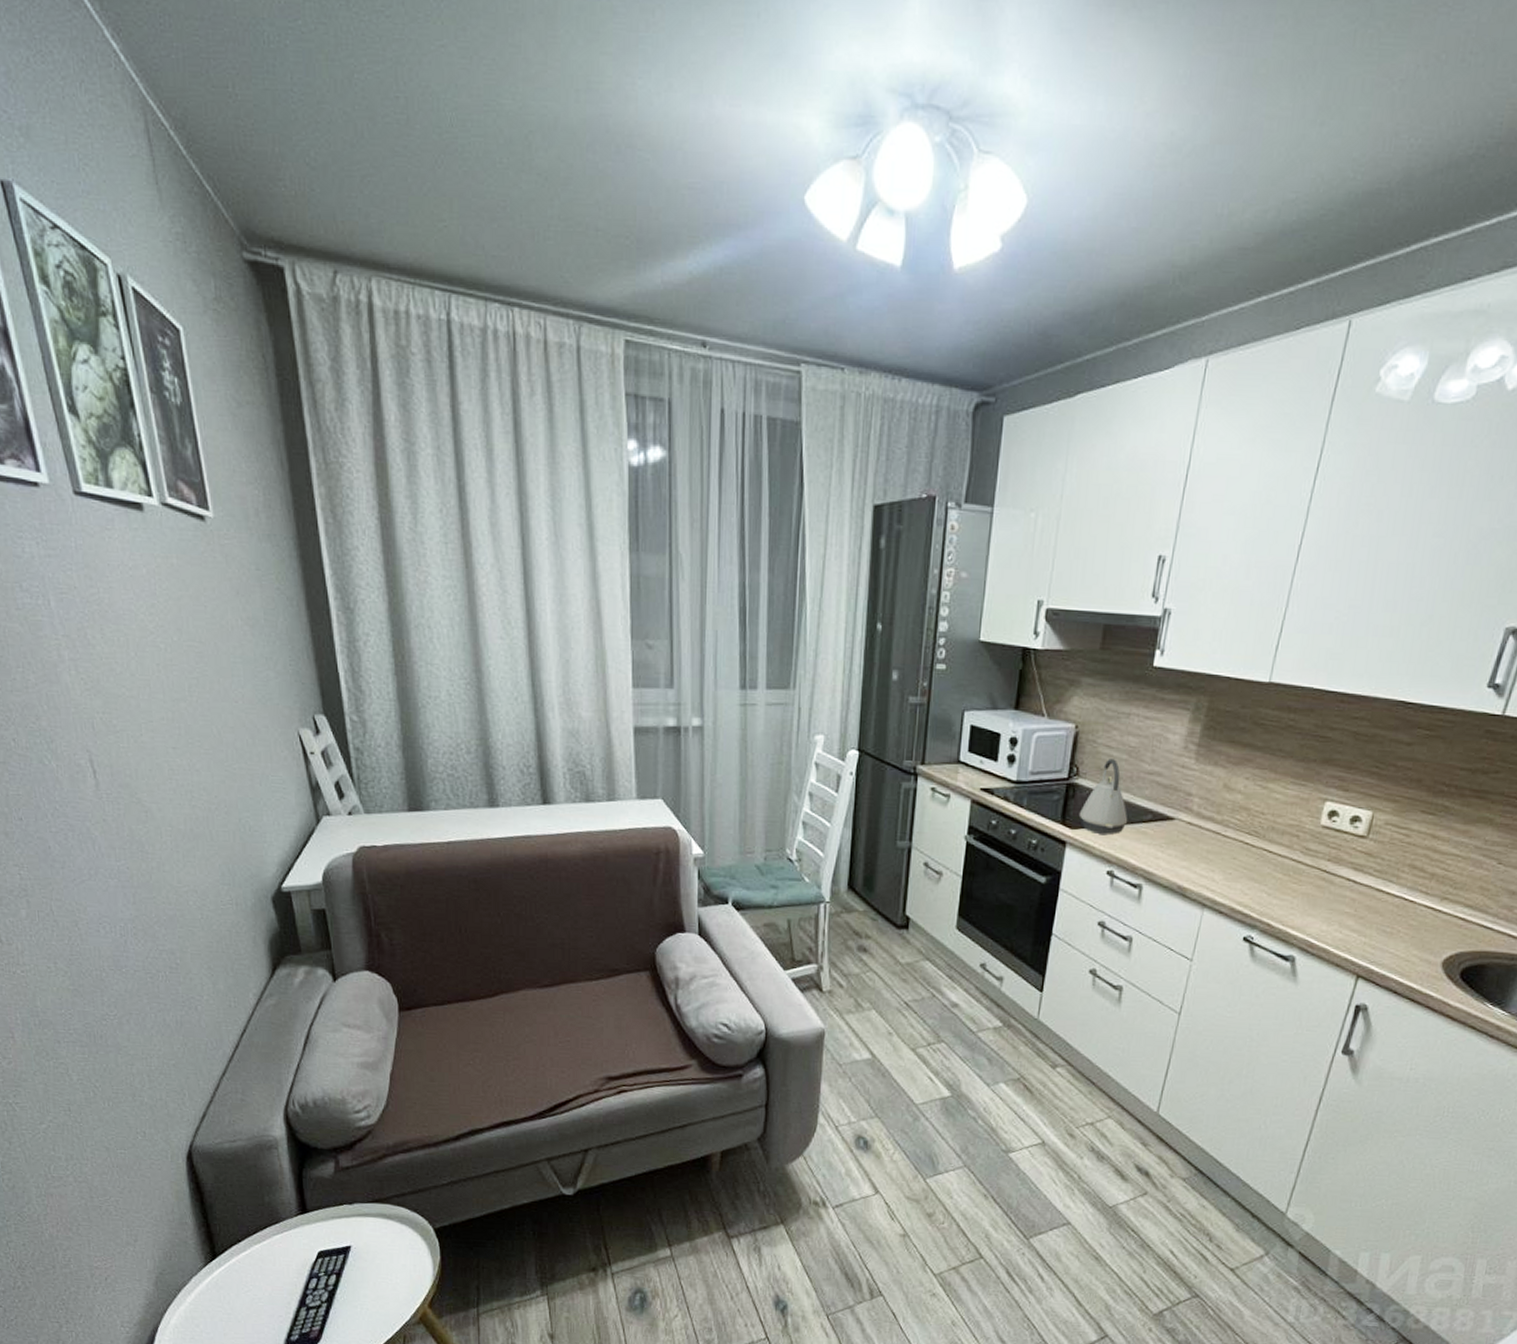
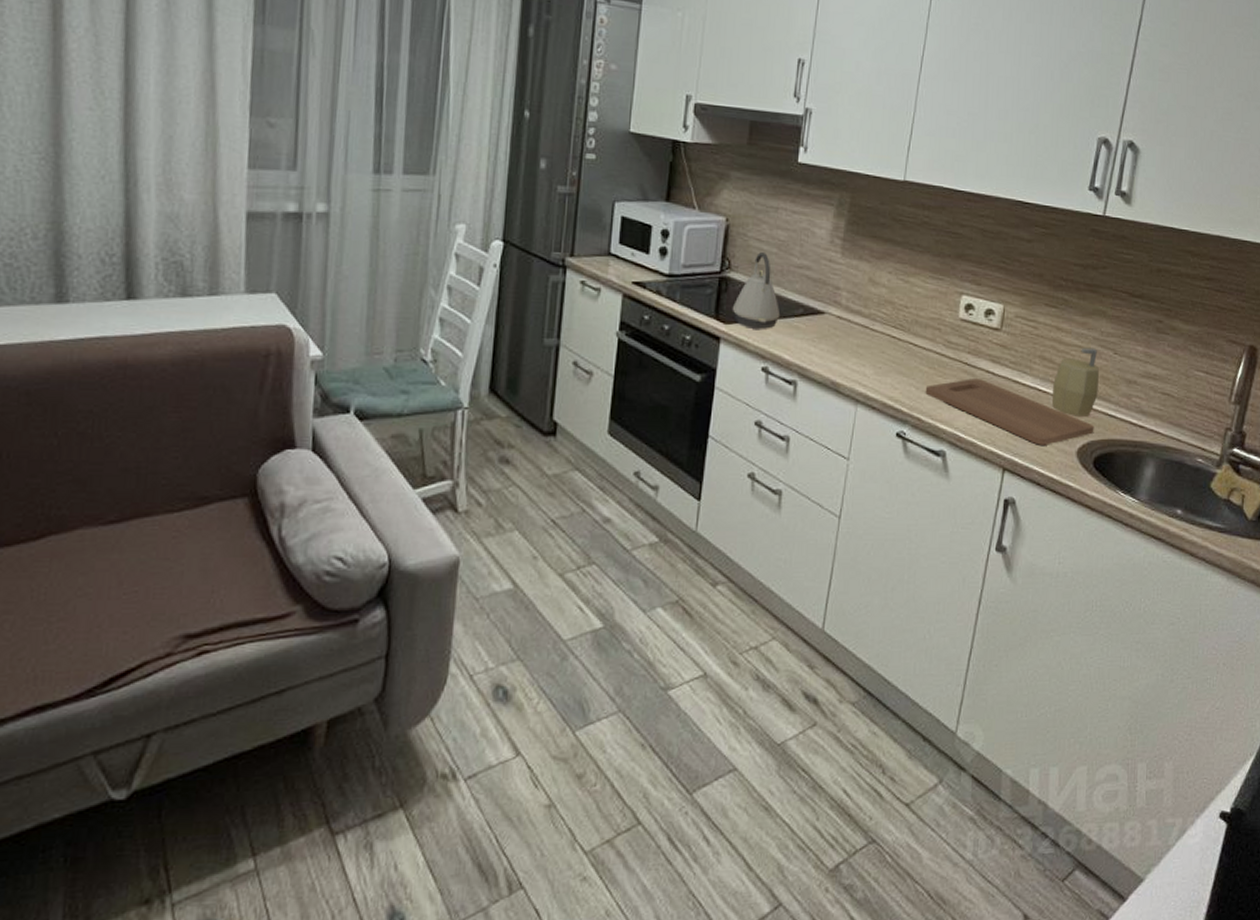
cutting board: none [1277,885,1466,955] -> present [925,377,1094,445]
soap dispenser: none [1418,857,1478,927] -> present [1051,347,1099,417]

